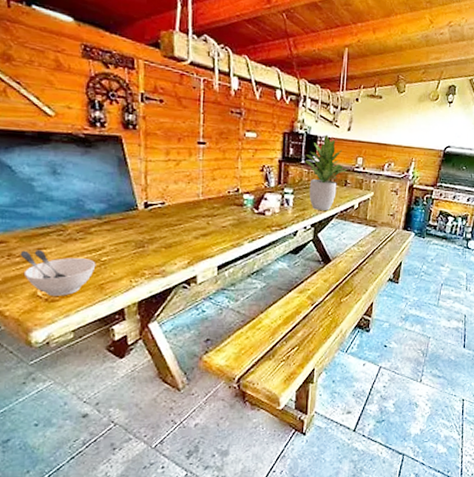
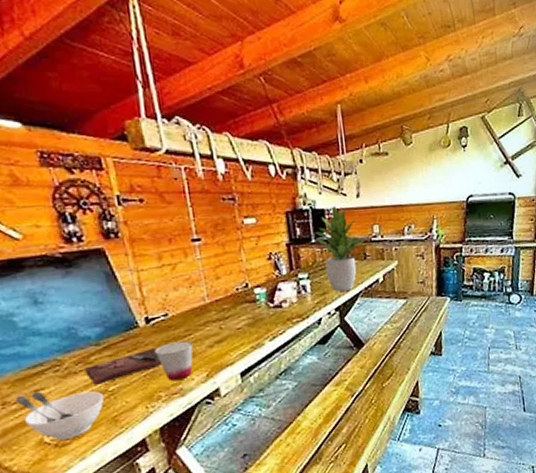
cutting board: none [84,230,151,254] -> present [85,348,162,385]
cup: none [147,228,181,263] -> present [154,340,193,382]

